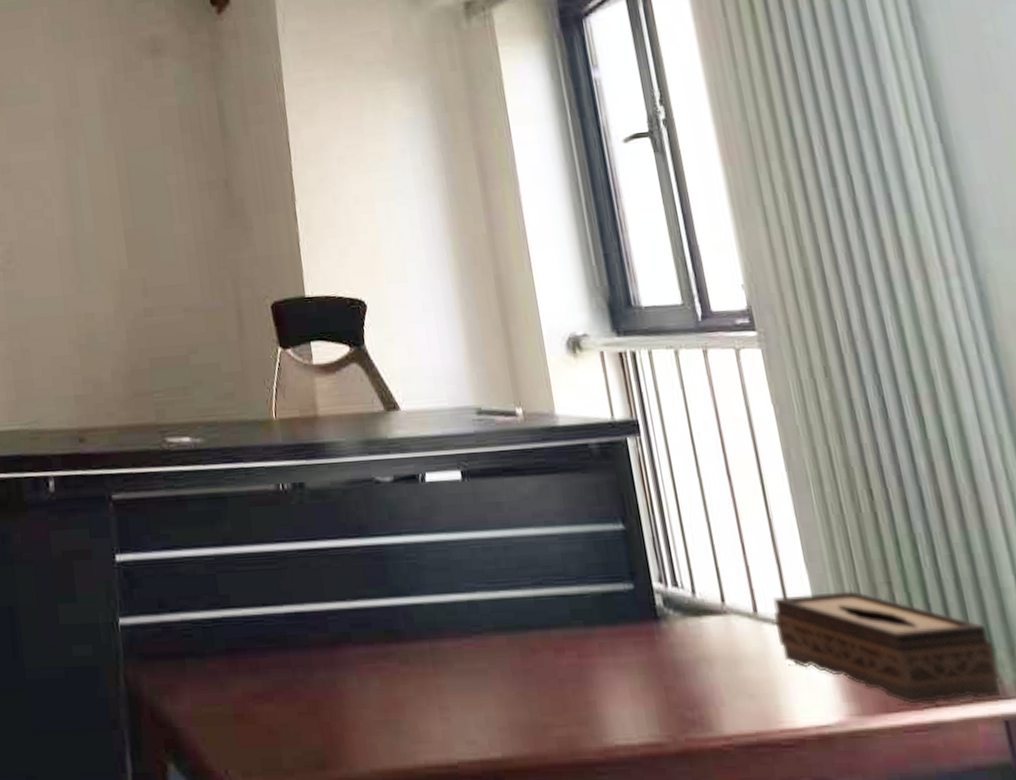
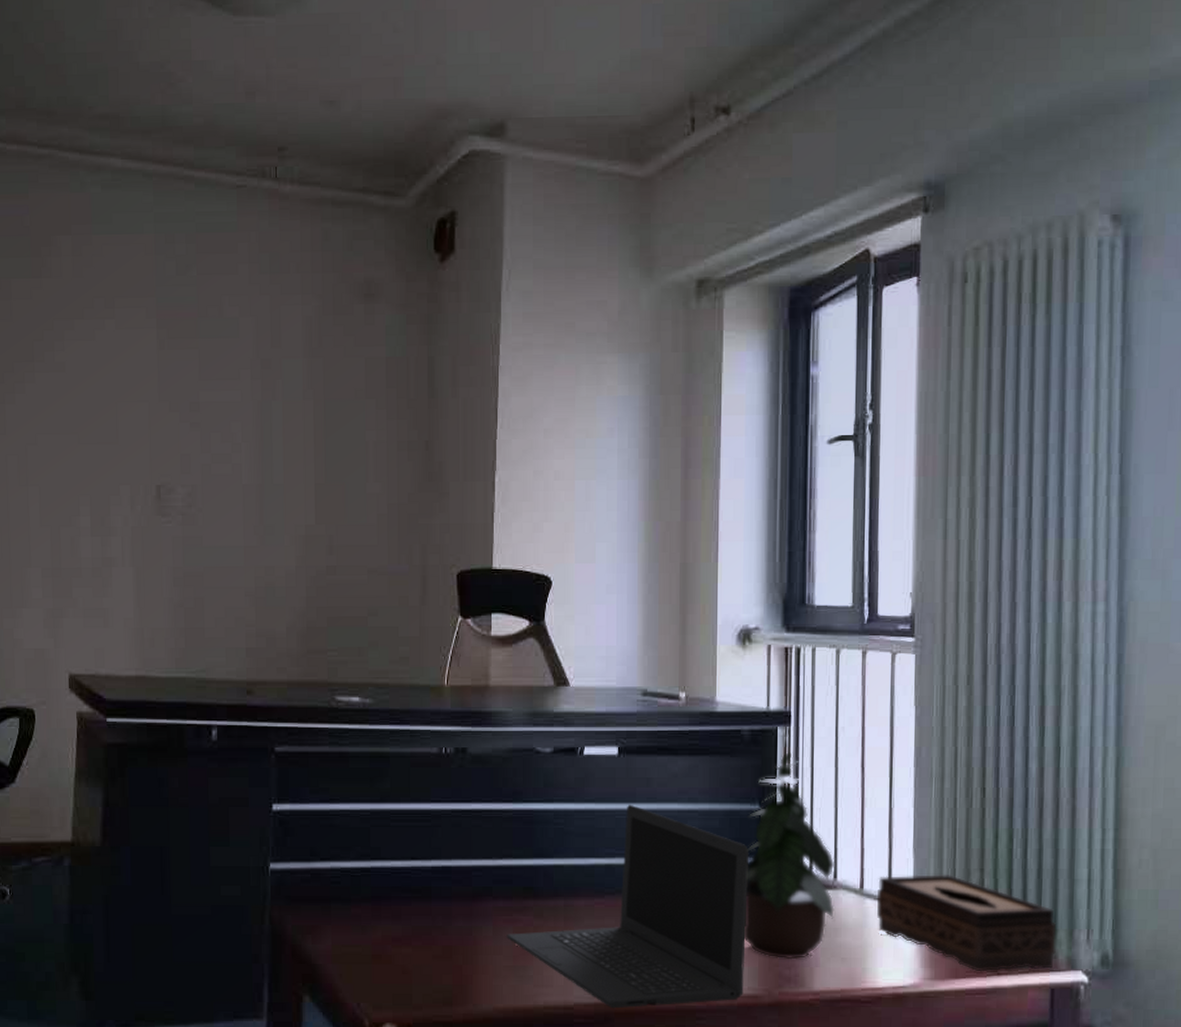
laptop computer: none [373,532,645,766] -> present [507,804,750,1009]
potted plant: none [612,463,731,700] -> present [744,751,835,960]

